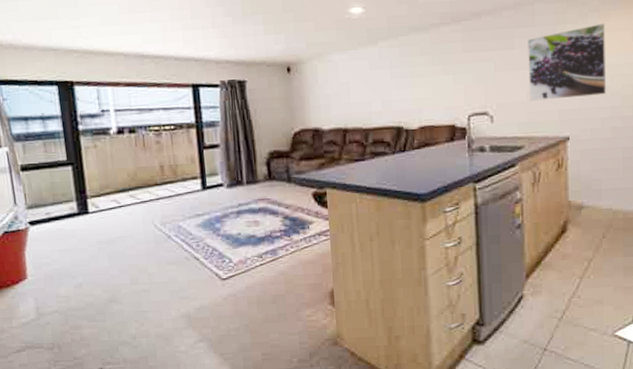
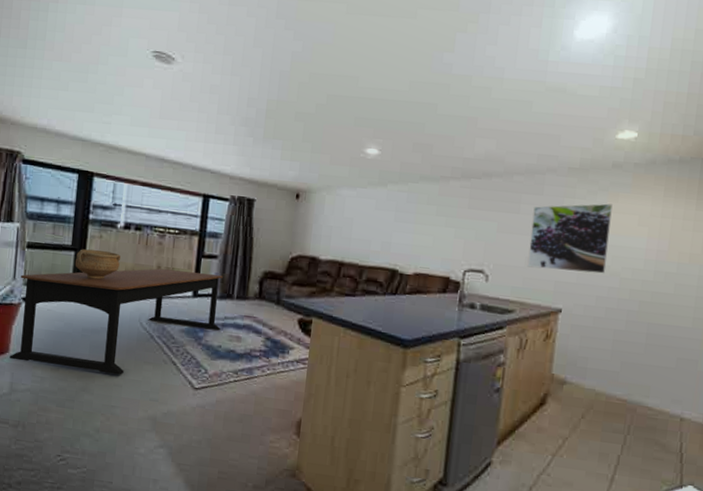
dining table: none [22,164,237,285] -> present [10,268,223,375]
ceramic pot: none [74,160,121,191] -> present [74,249,120,280]

